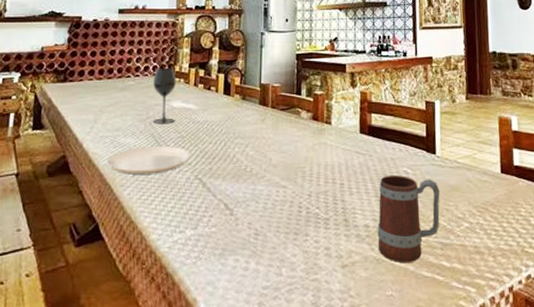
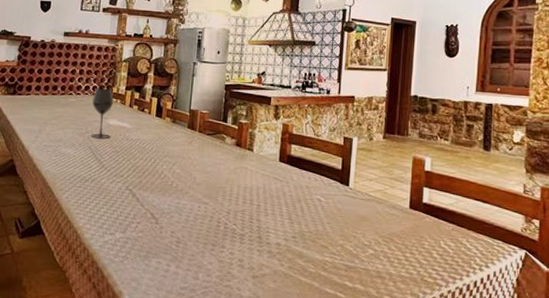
plate: present [107,146,191,175] -> none [49,157,123,182]
beer mug: present [377,174,440,264] -> none [287,201,349,280]

